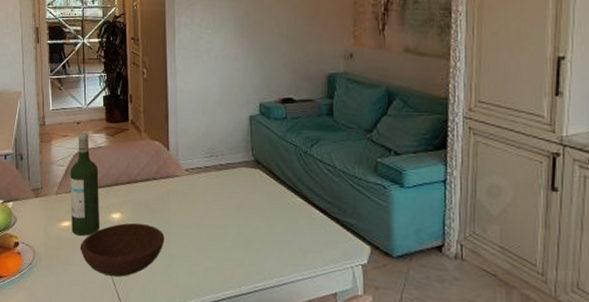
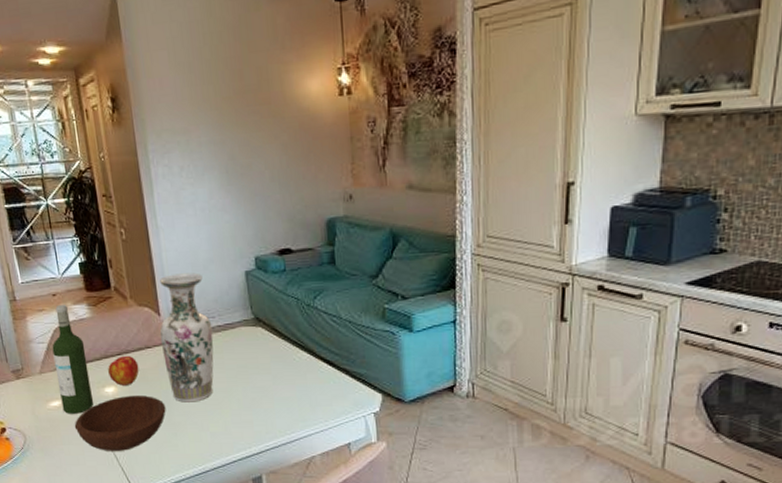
apple: none [117,184,145,213] -> present [108,355,139,386]
vase: none [167,113,215,236] -> present [159,273,214,403]

